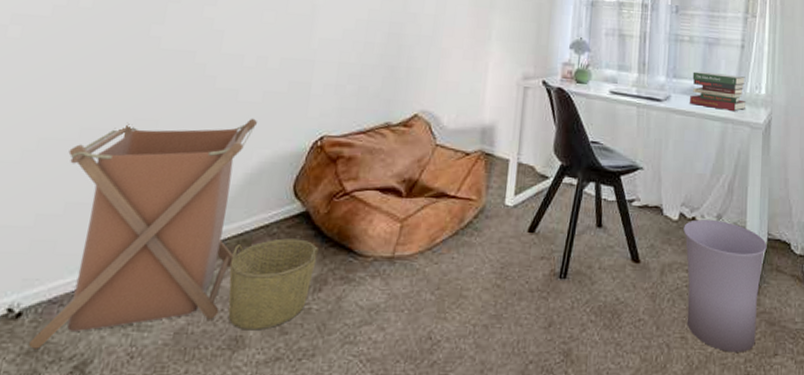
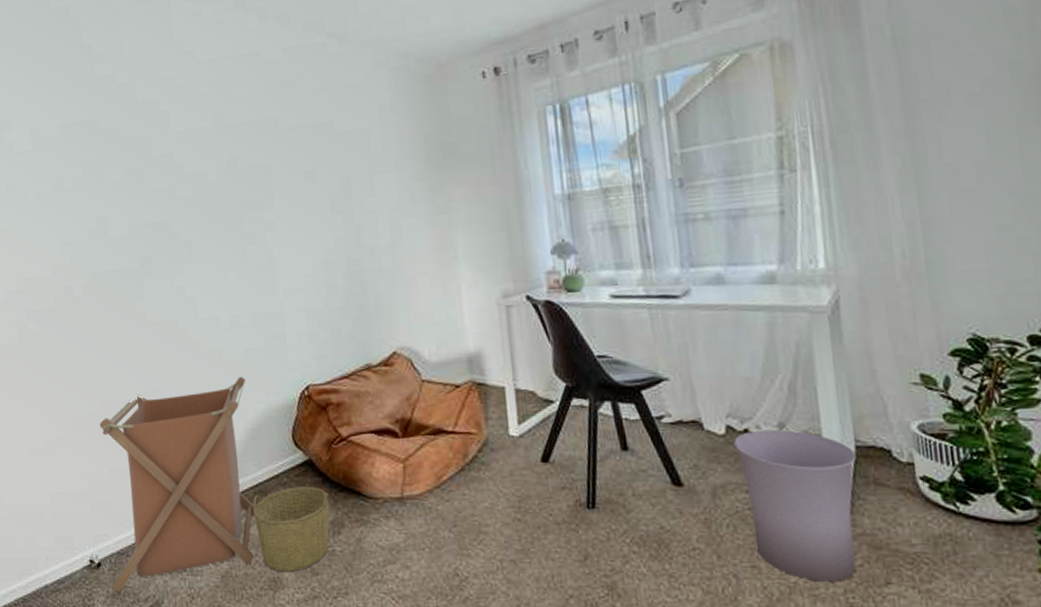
books: present [690,71,747,112] -> none [716,250,799,297]

